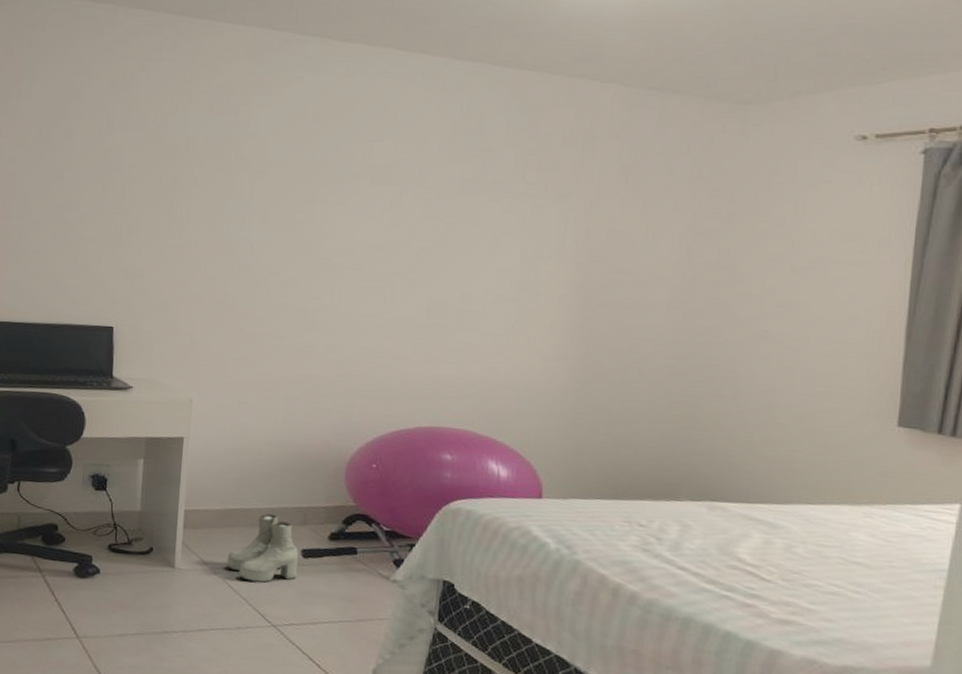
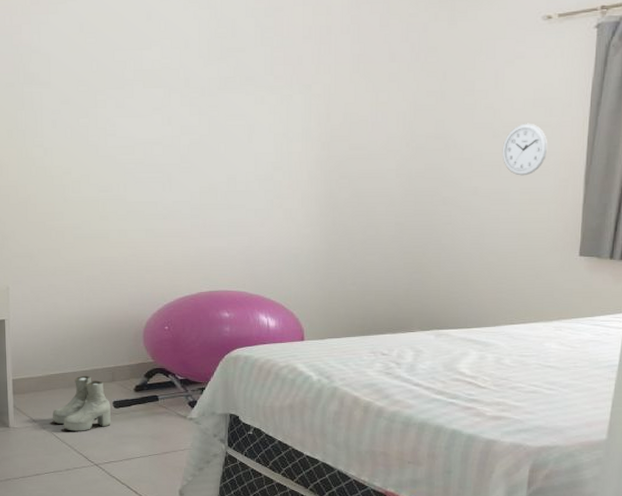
wall clock: none [800,259,860,322] -> present [502,123,548,176]

